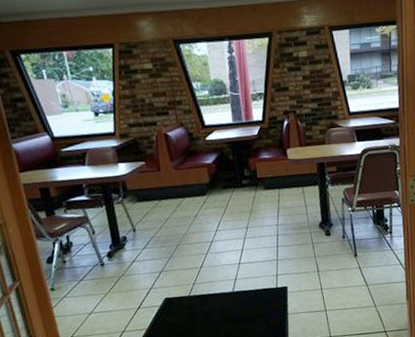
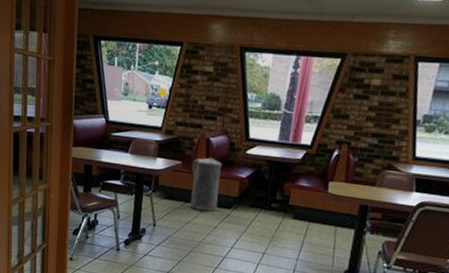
trash can: none [155,151,193,205] -> present [189,157,223,212]

